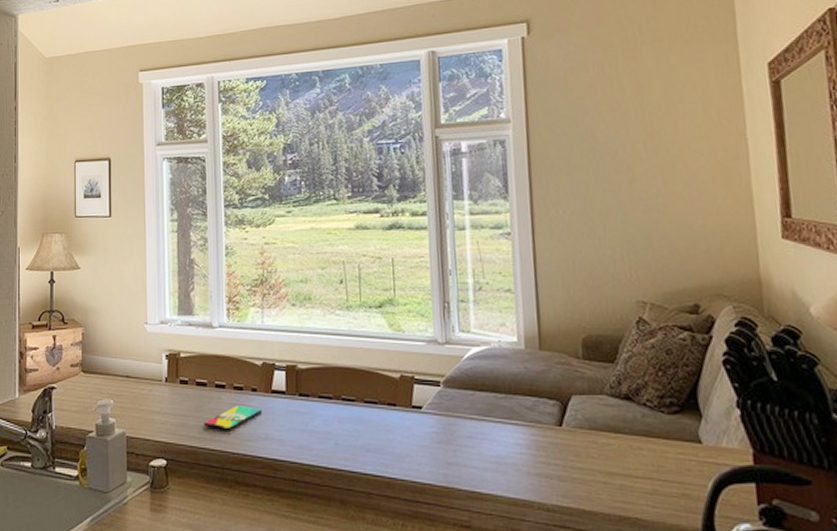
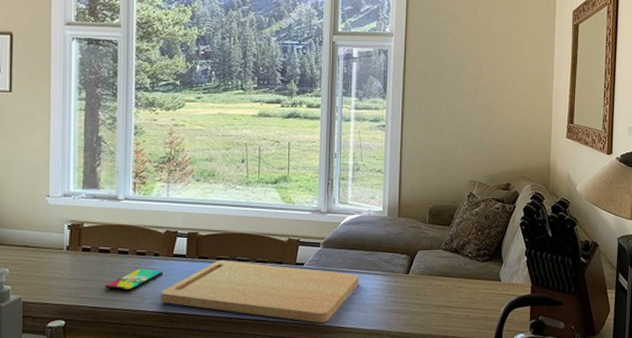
cutting board: none [261,399,494,484] -> present [161,260,359,323]

